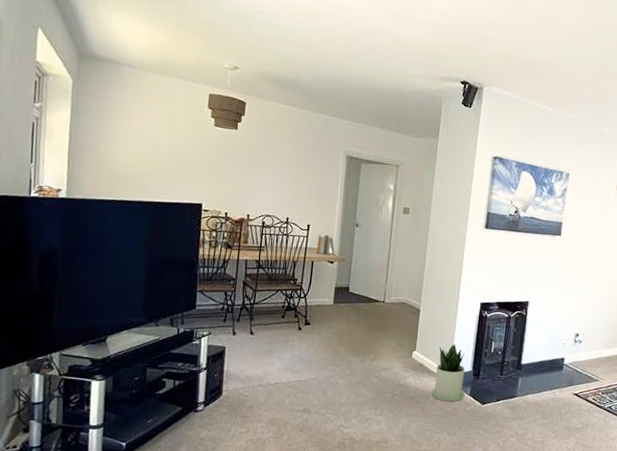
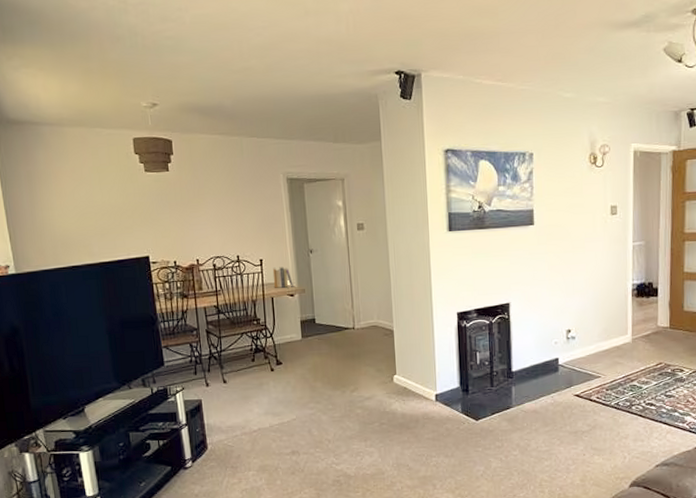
planter: present [431,343,466,402] -> none [419,360,457,423]

